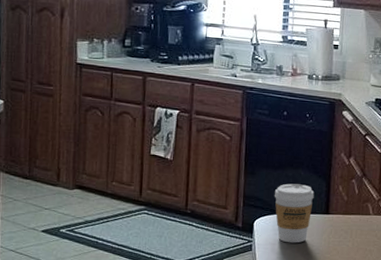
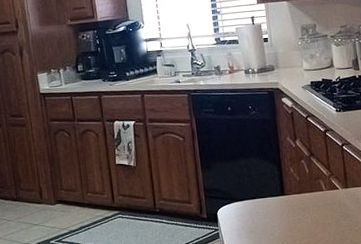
coffee cup: present [274,183,315,243] -> none [231,171,269,227]

